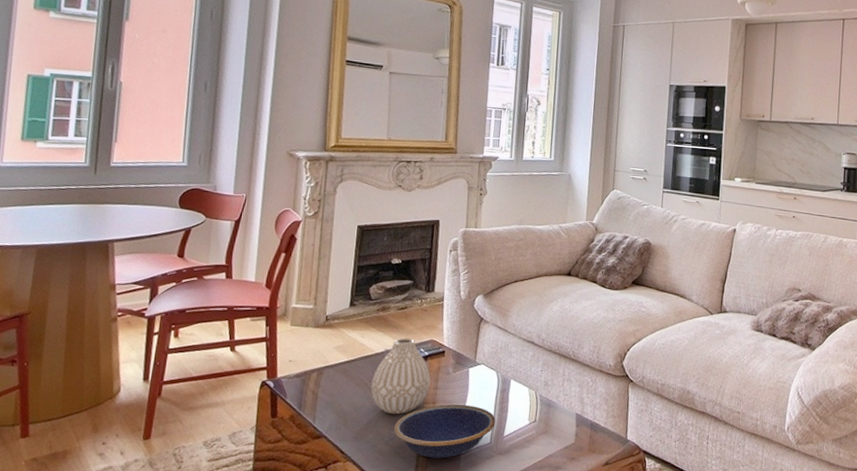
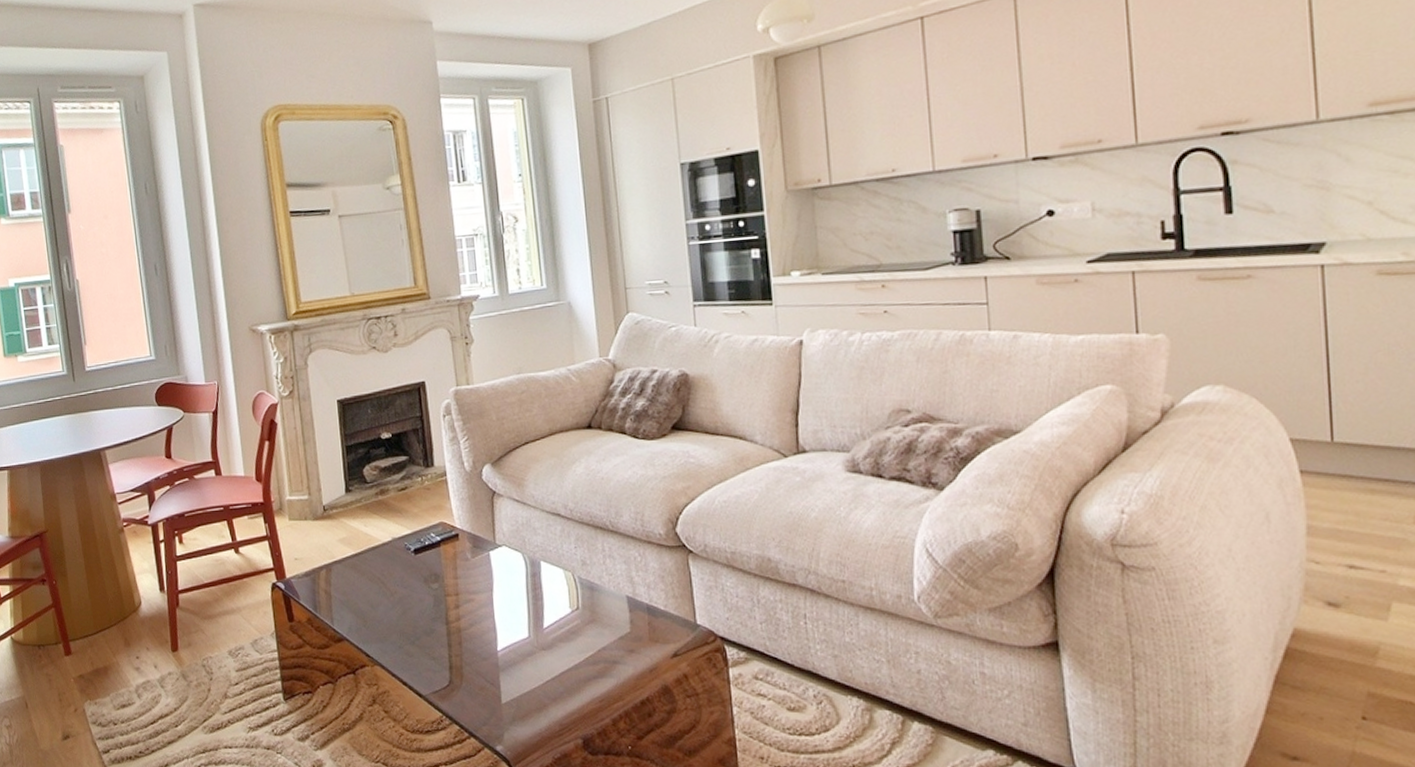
vase: present [371,337,431,414] -> none [384,522,449,610]
bowl: present [394,404,496,459] -> none [418,594,532,658]

